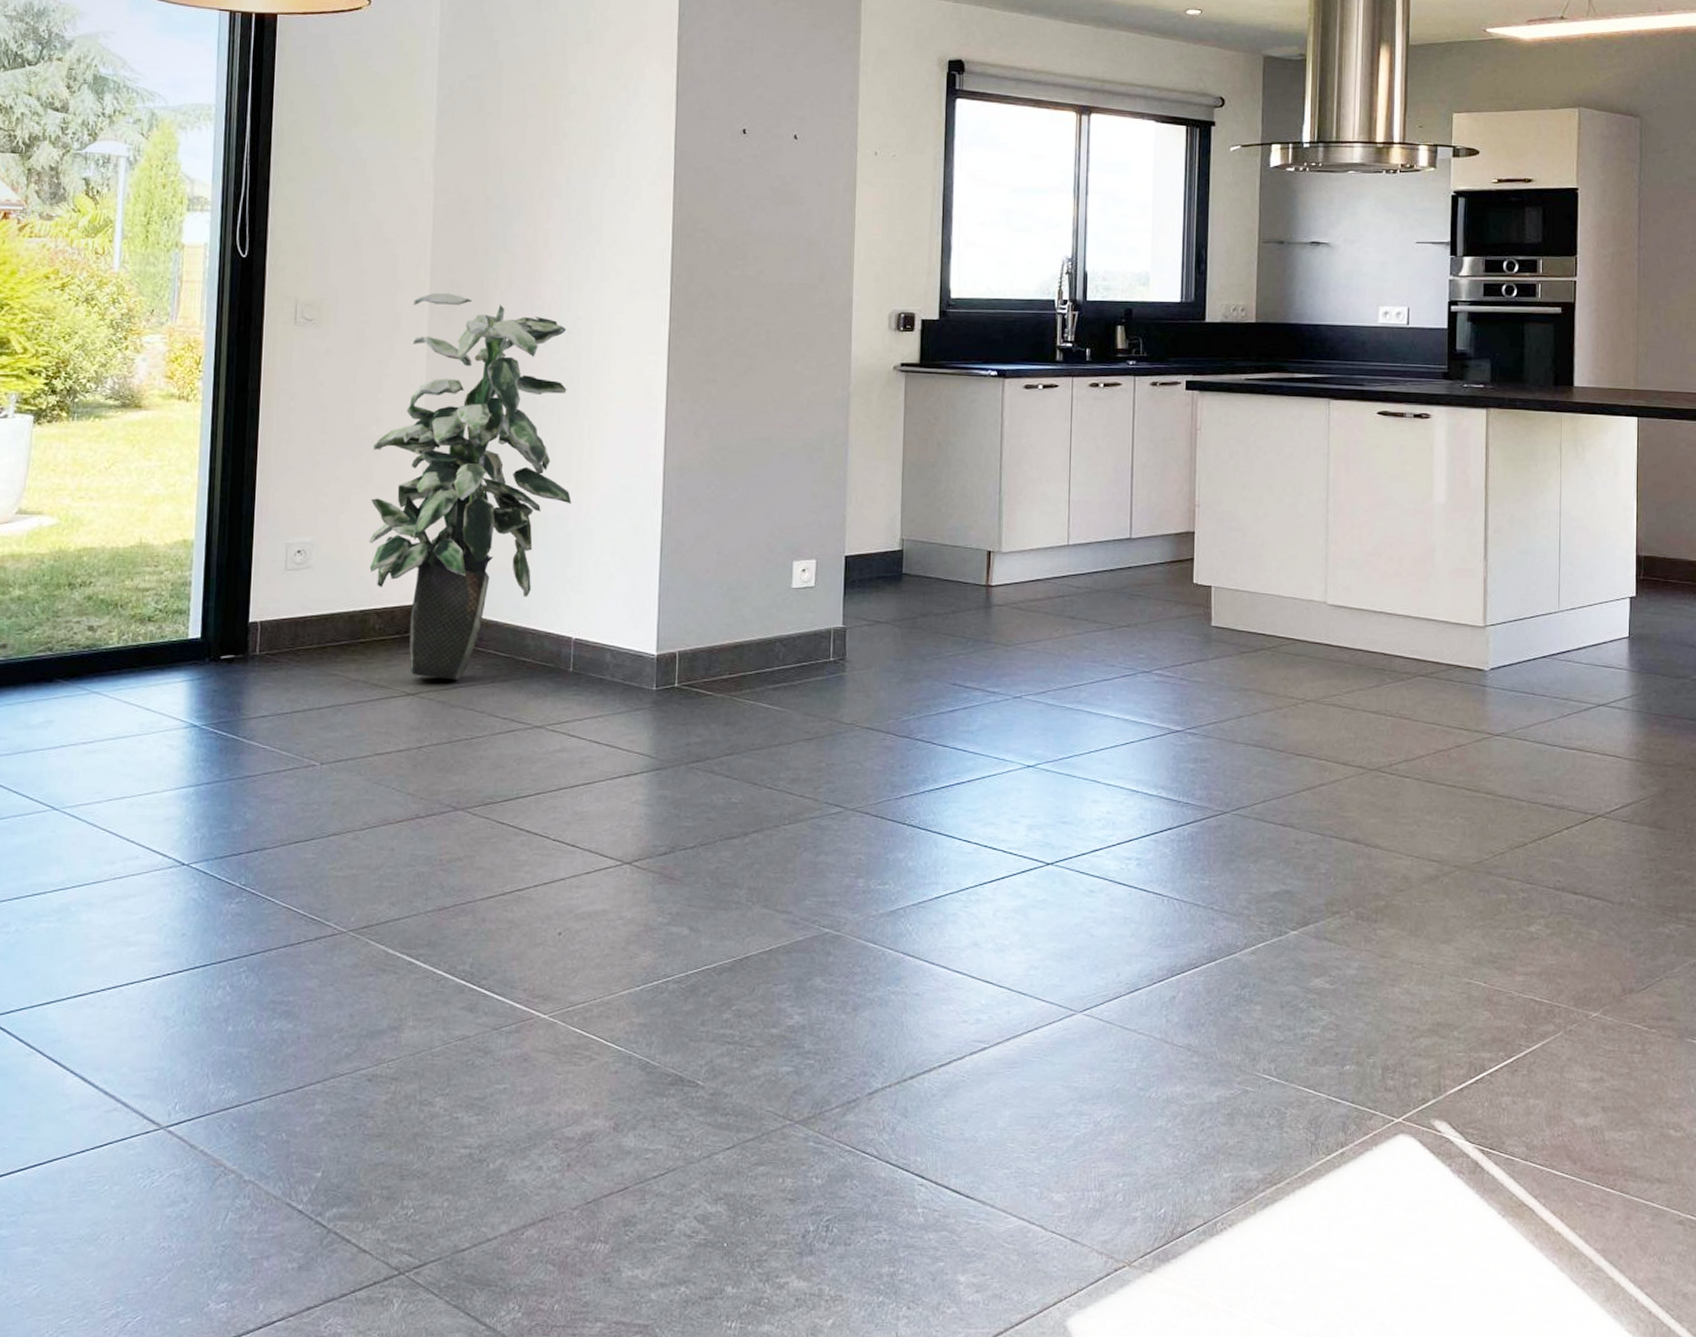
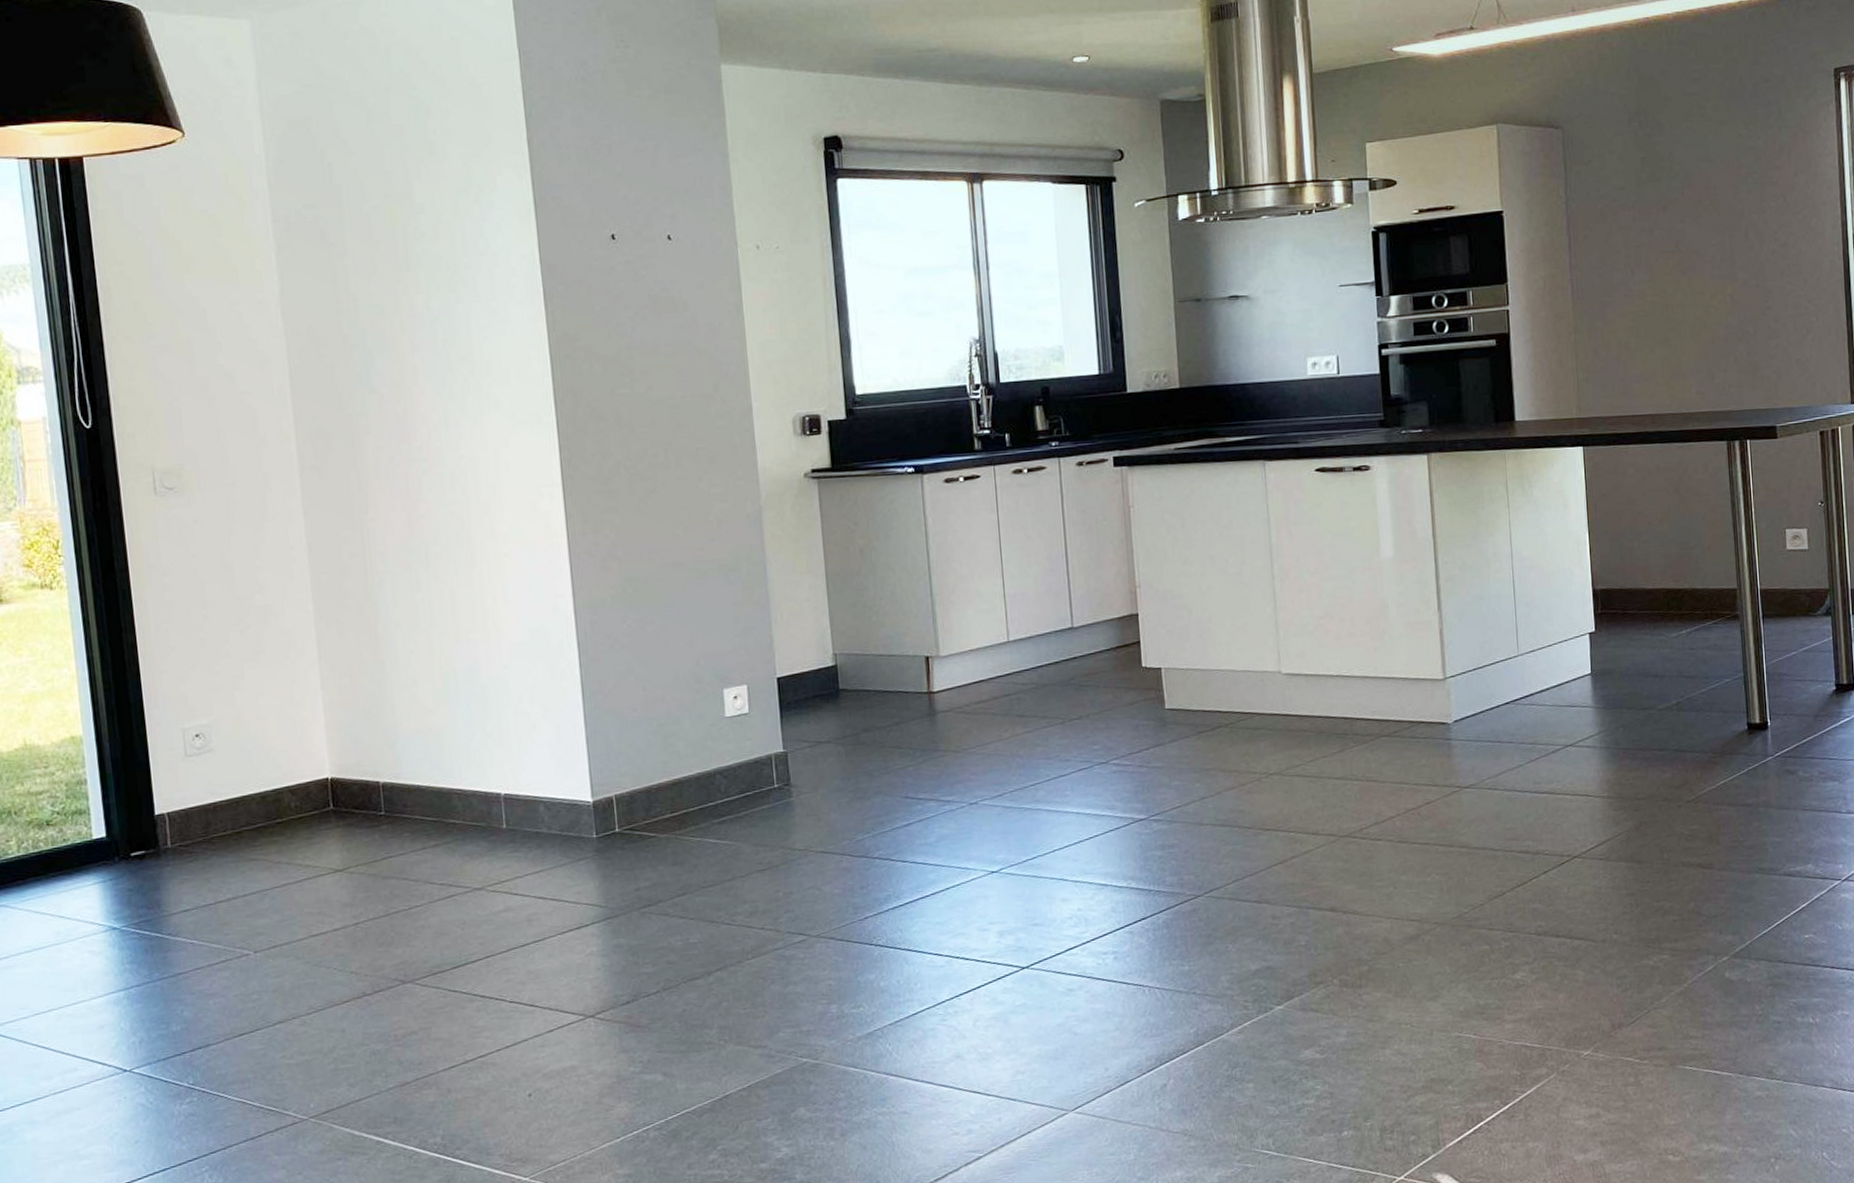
indoor plant: present [369,292,572,680] -> none [260,444,481,851]

